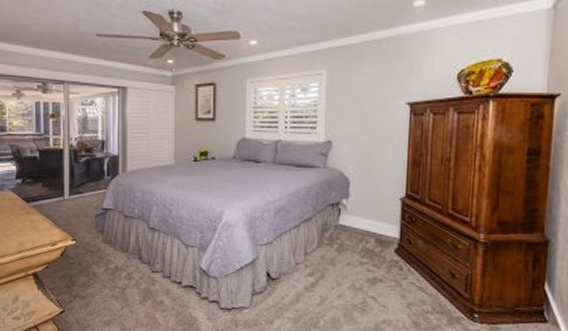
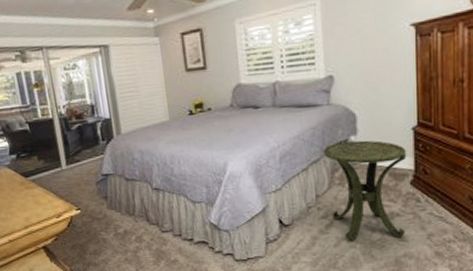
side table: none [315,204,394,303] -> present [323,140,407,240]

